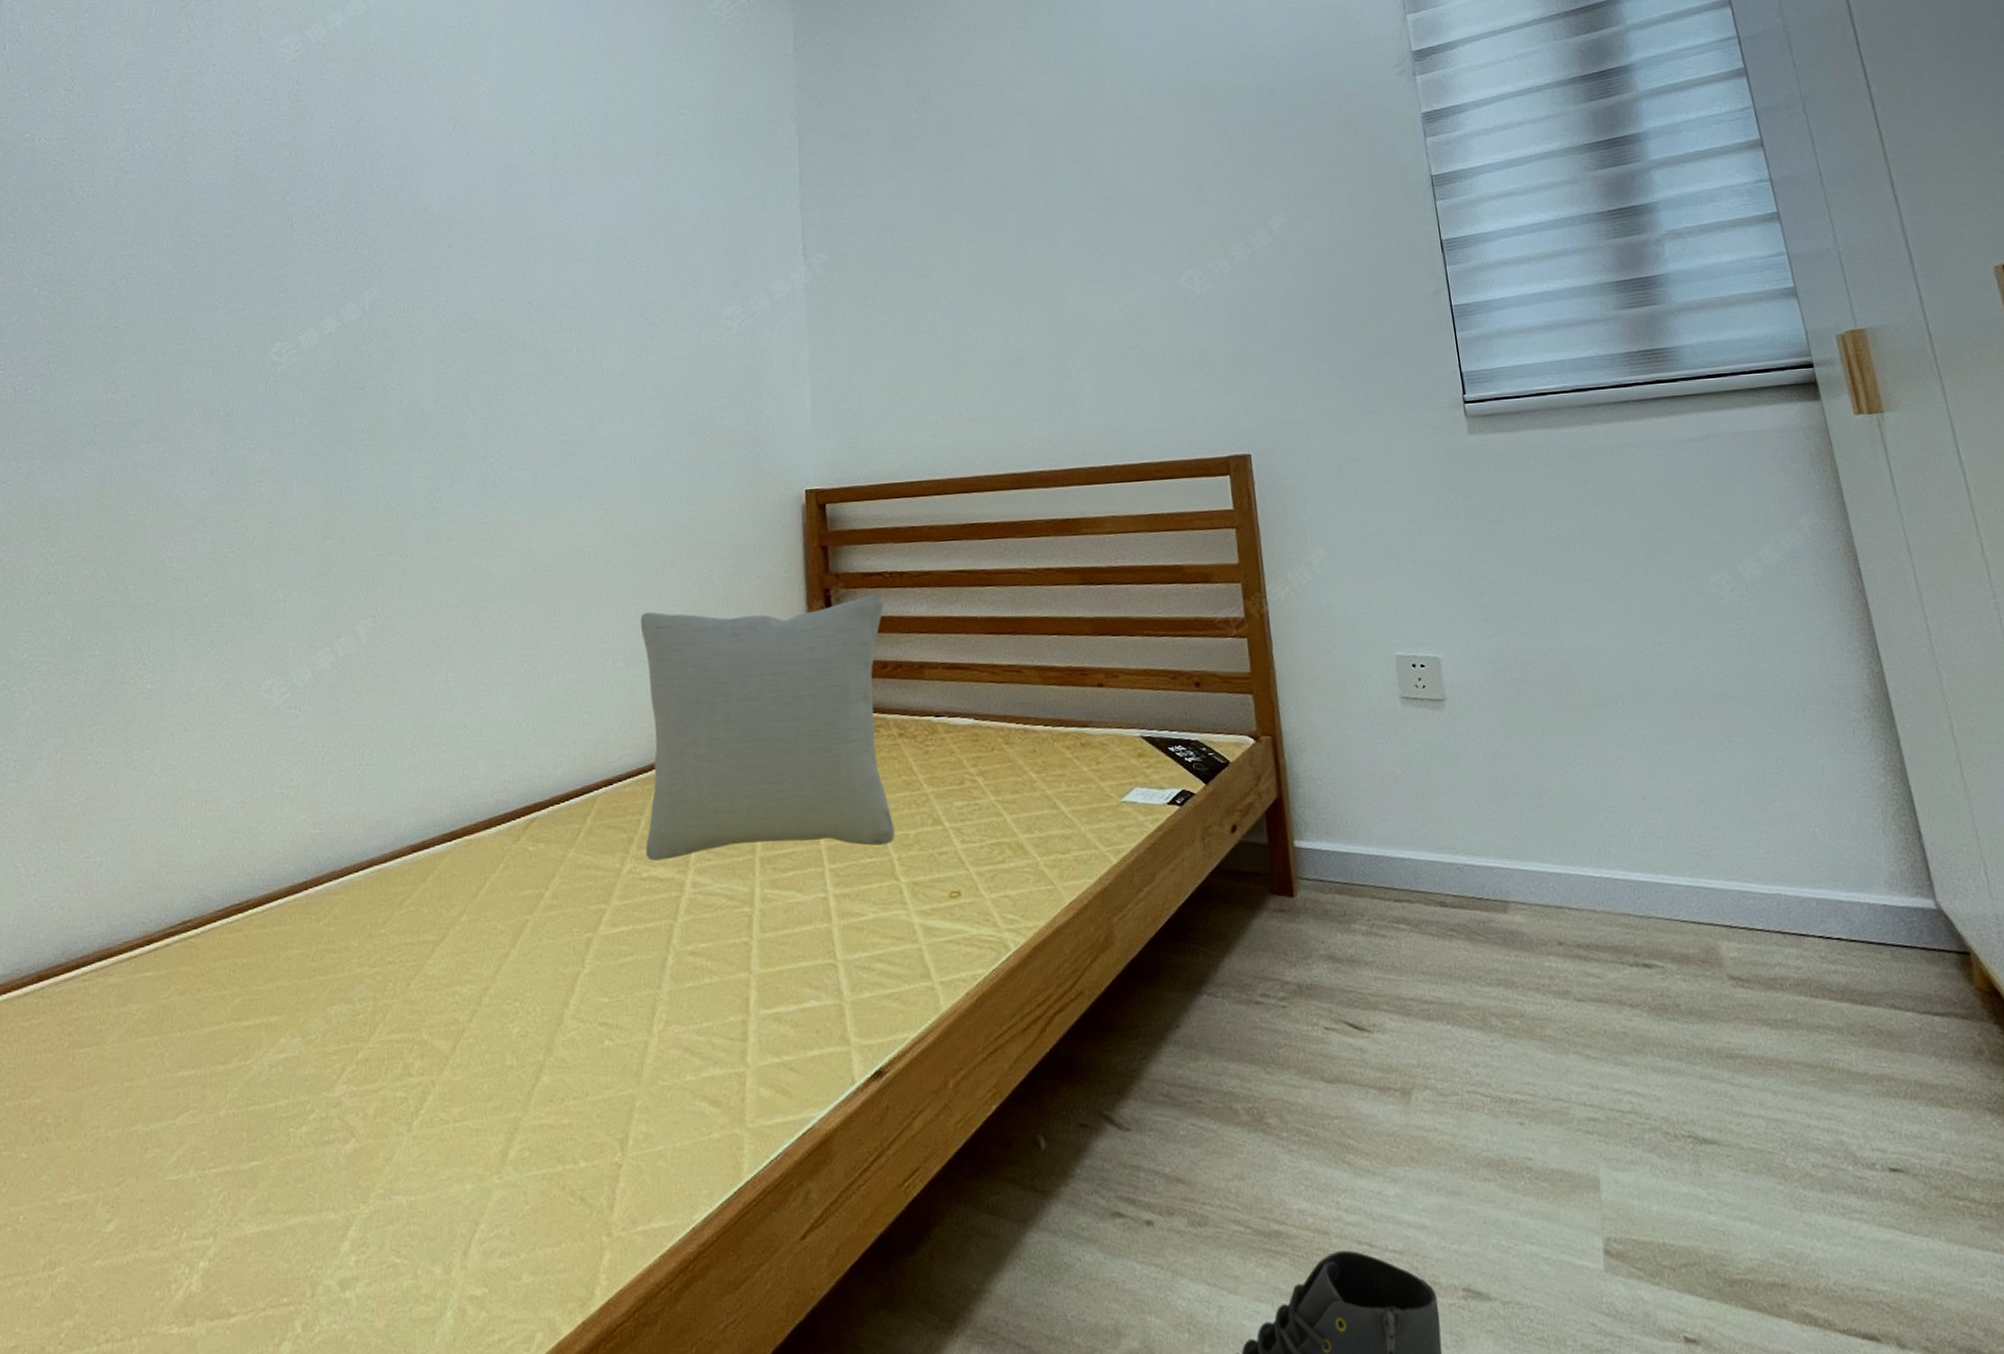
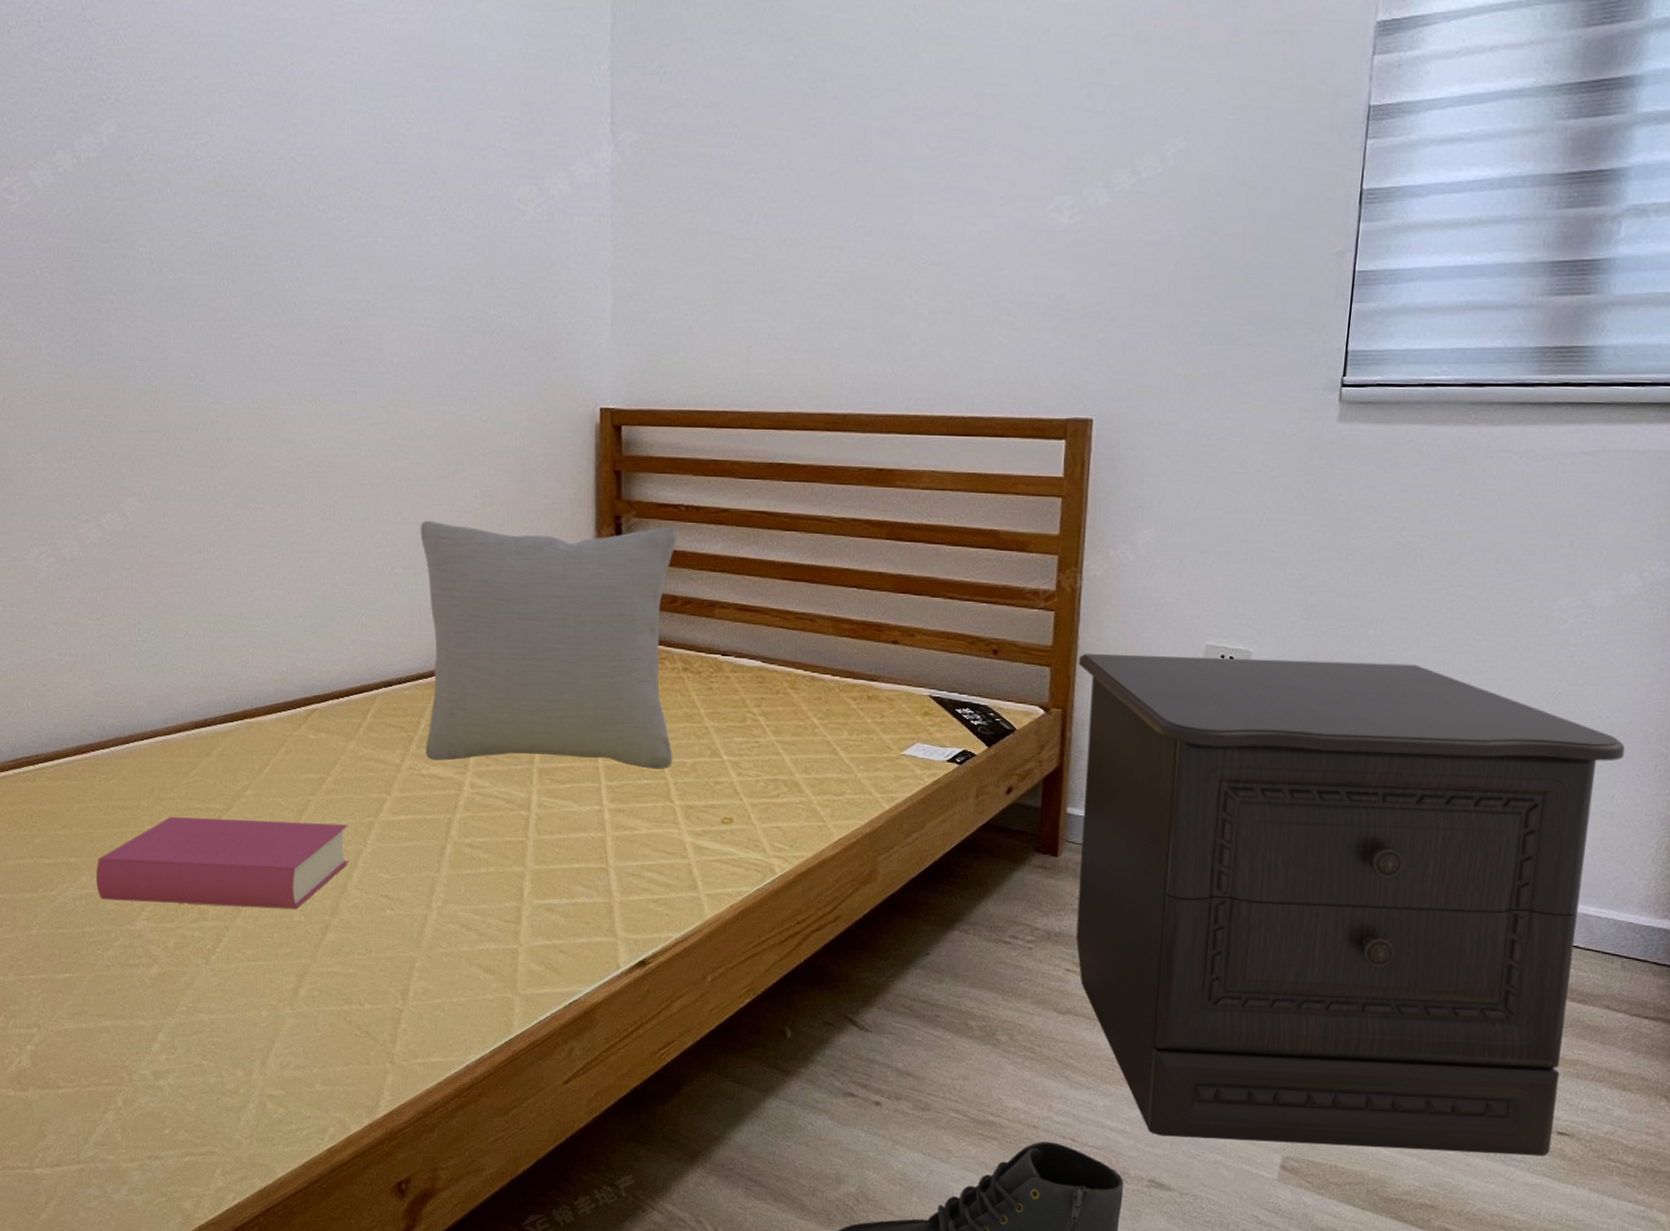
book: none [295,944,567,1064] -> present [95,817,350,909]
nightstand: none [1277,653,1890,1228] -> present [1075,653,1626,1155]

